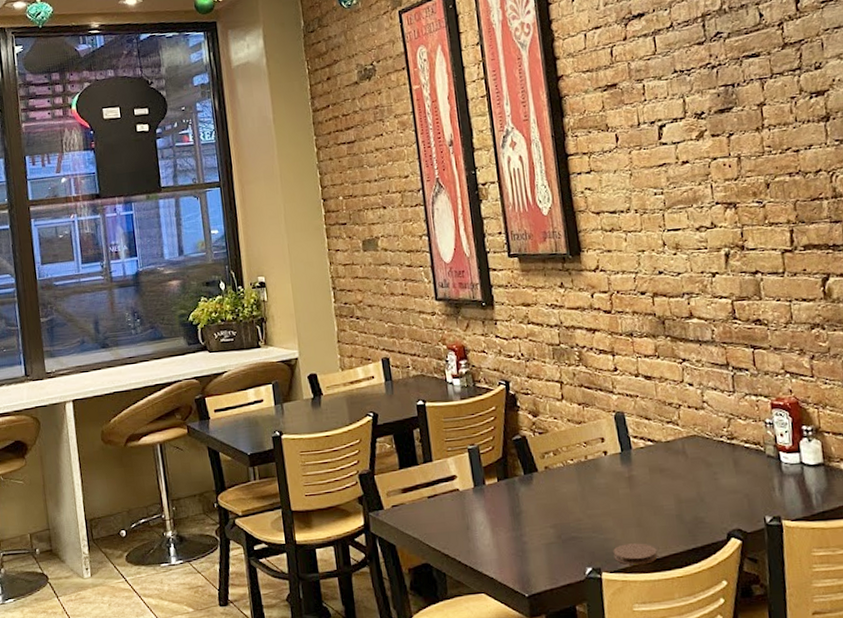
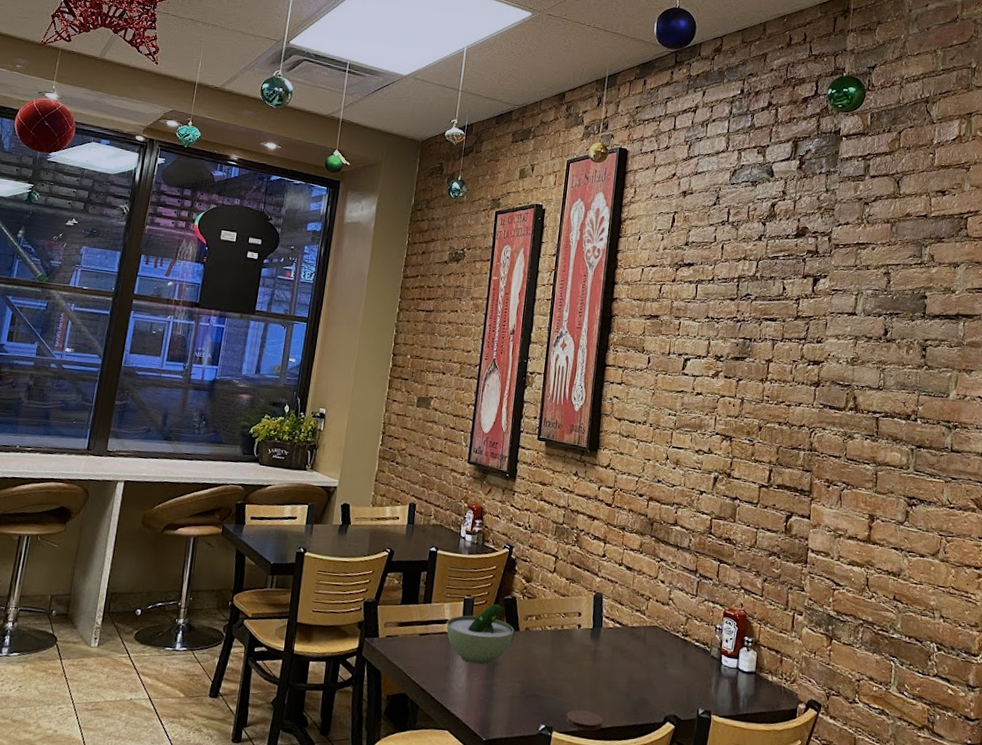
soup bowl: none [454,447,533,518] -> present [446,603,515,666]

